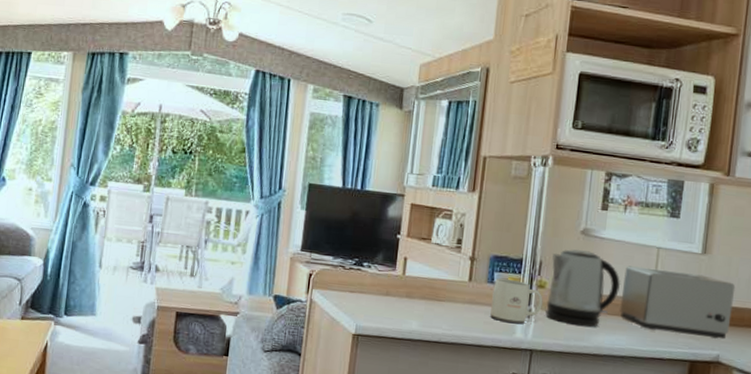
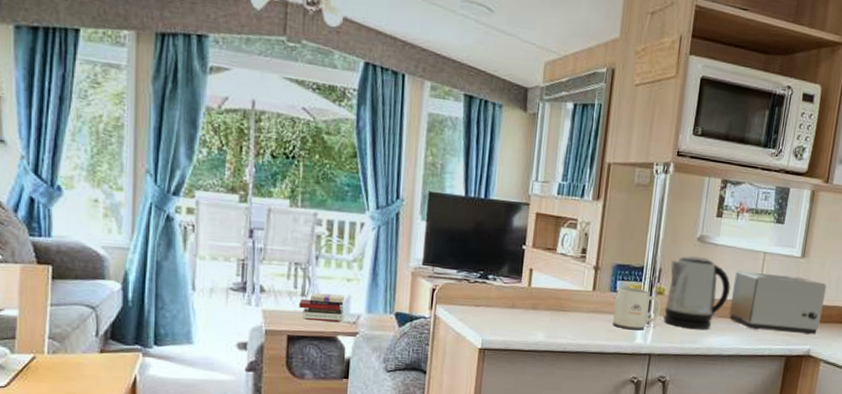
books: none [188,274,228,303] -> present [299,293,344,323]

